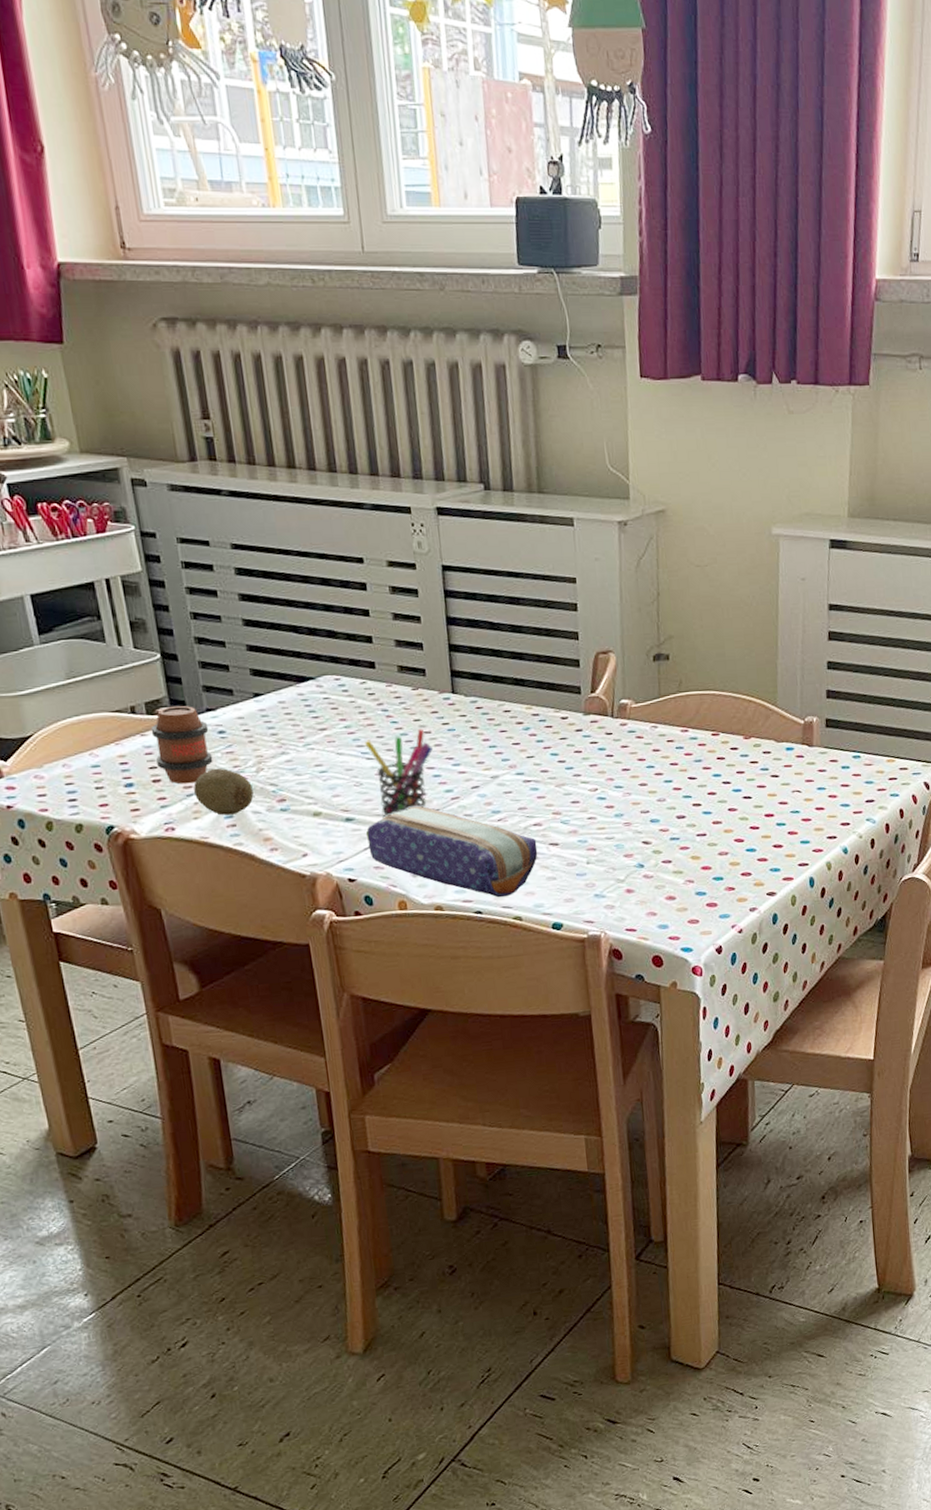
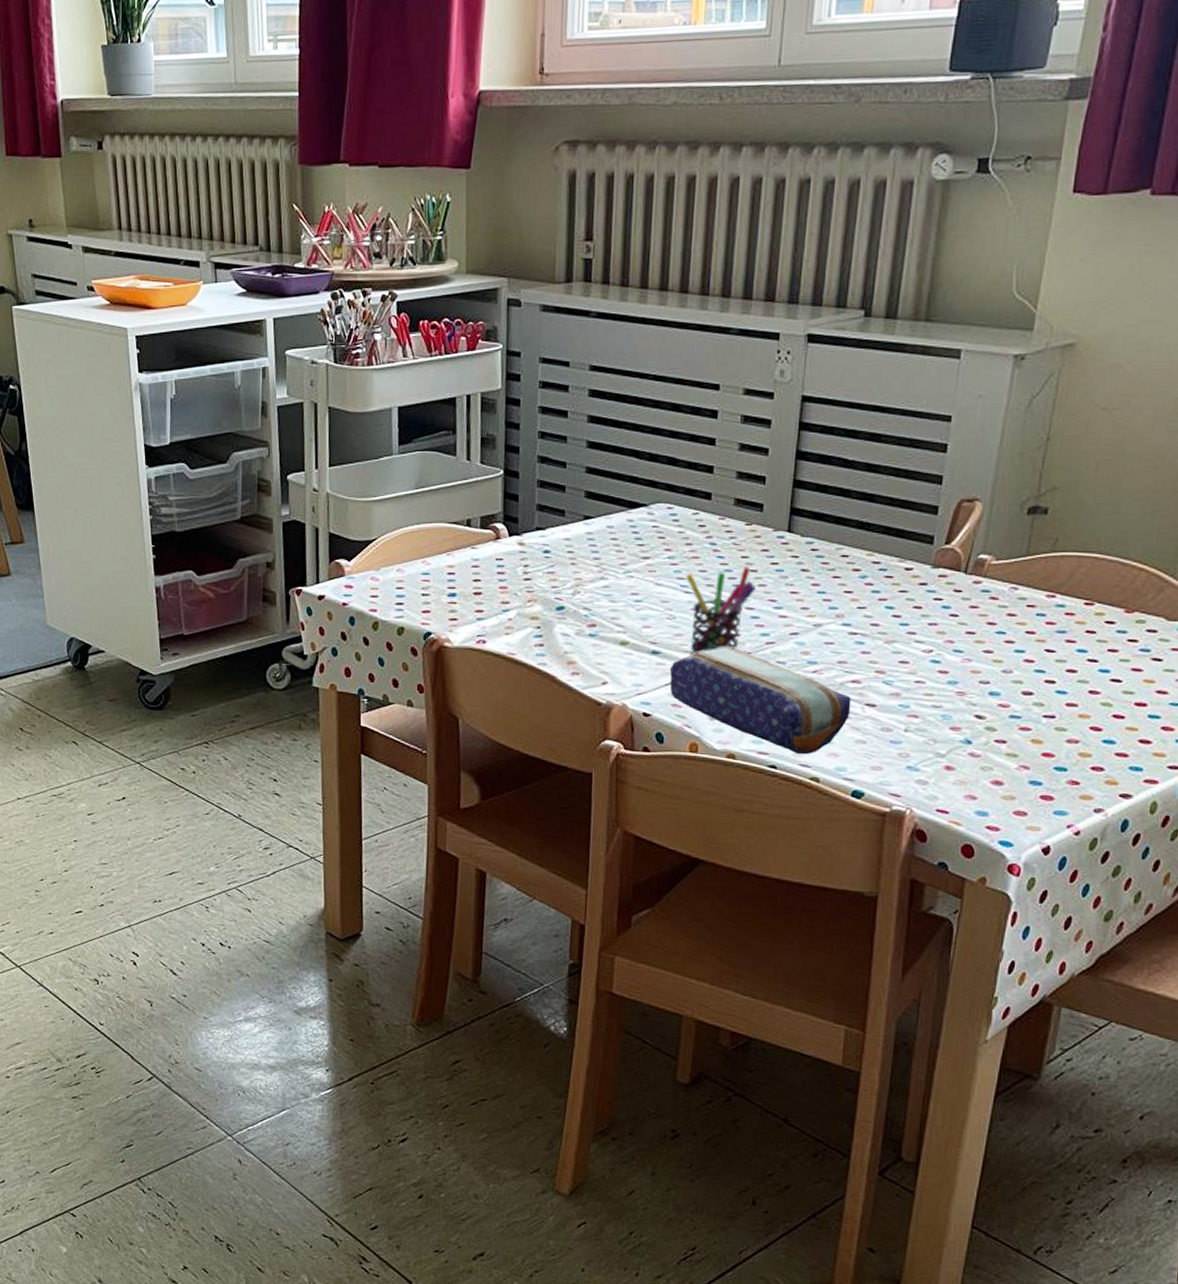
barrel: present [151,705,213,784] -> none [481,522,535,600]
fruit: present [193,768,254,815] -> none [510,586,566,634]

